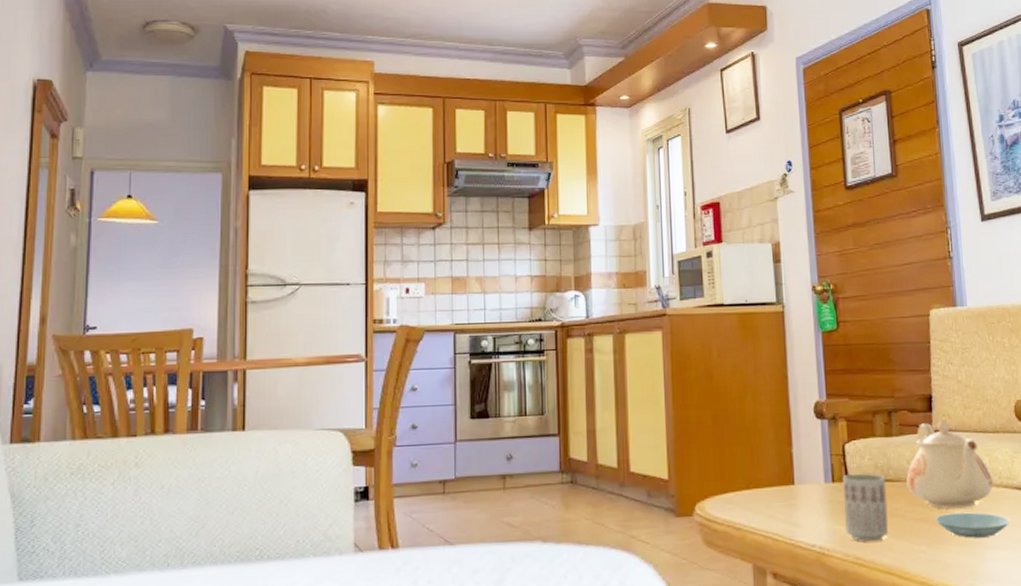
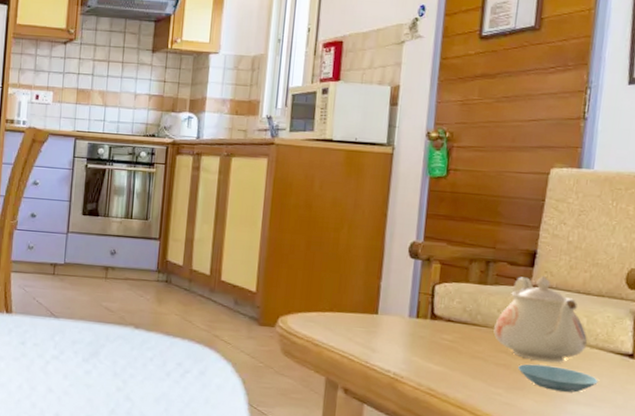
cup: present [843,473,889,542] -> none [421,312,473,378]

